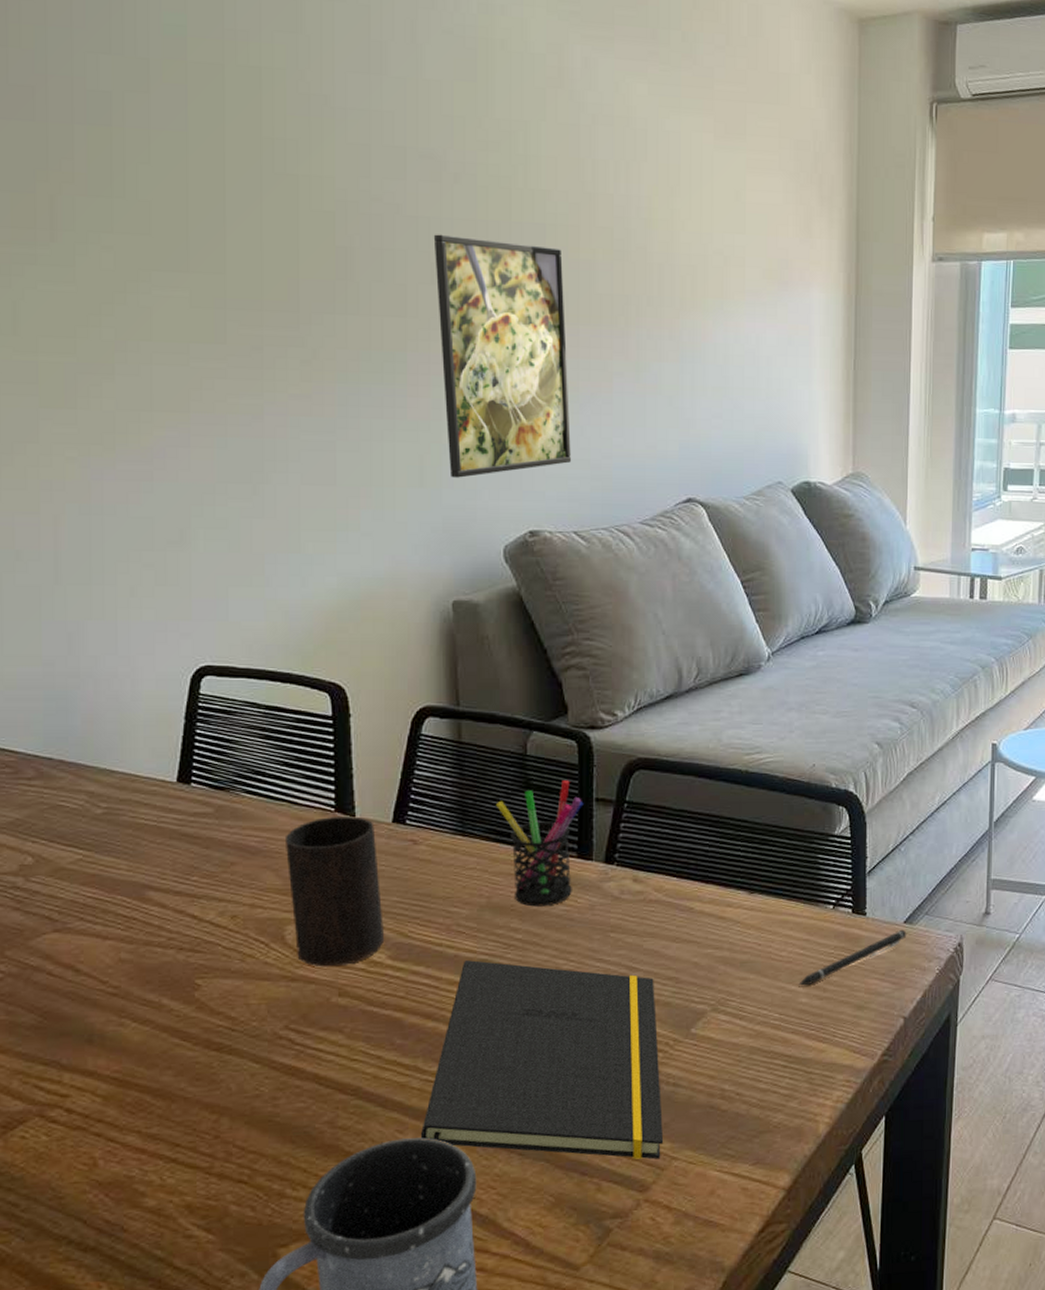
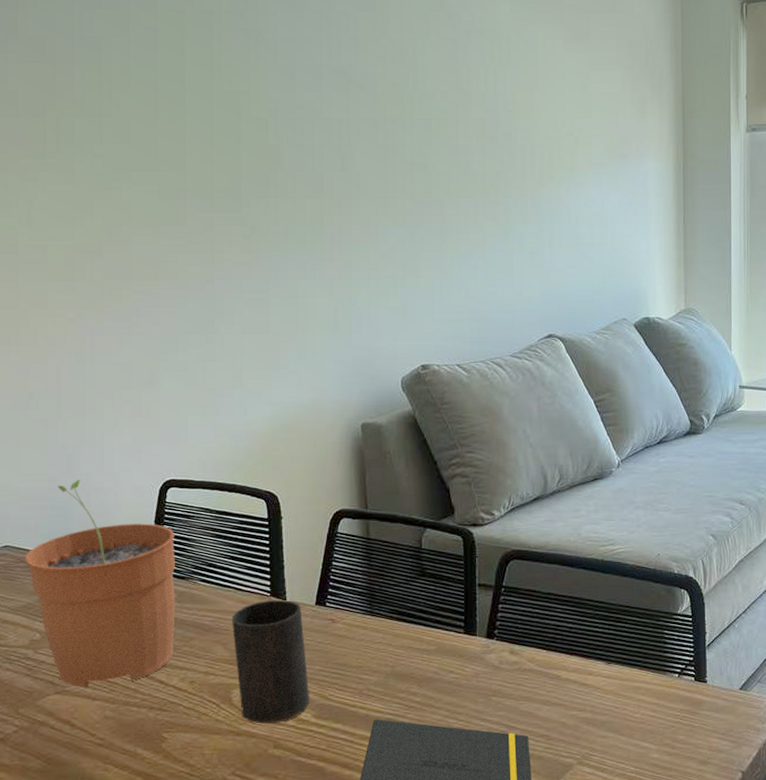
plant pot: none [11,663,213,924] -> present [25,479,176,688]
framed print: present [433,234,572,478] -> none [343,131,455,324]
pen holder: present [495,780,584,907] -> none [397,569,468,675]
pen: present [799,929,907,986] -> none [651,695,743,743]

